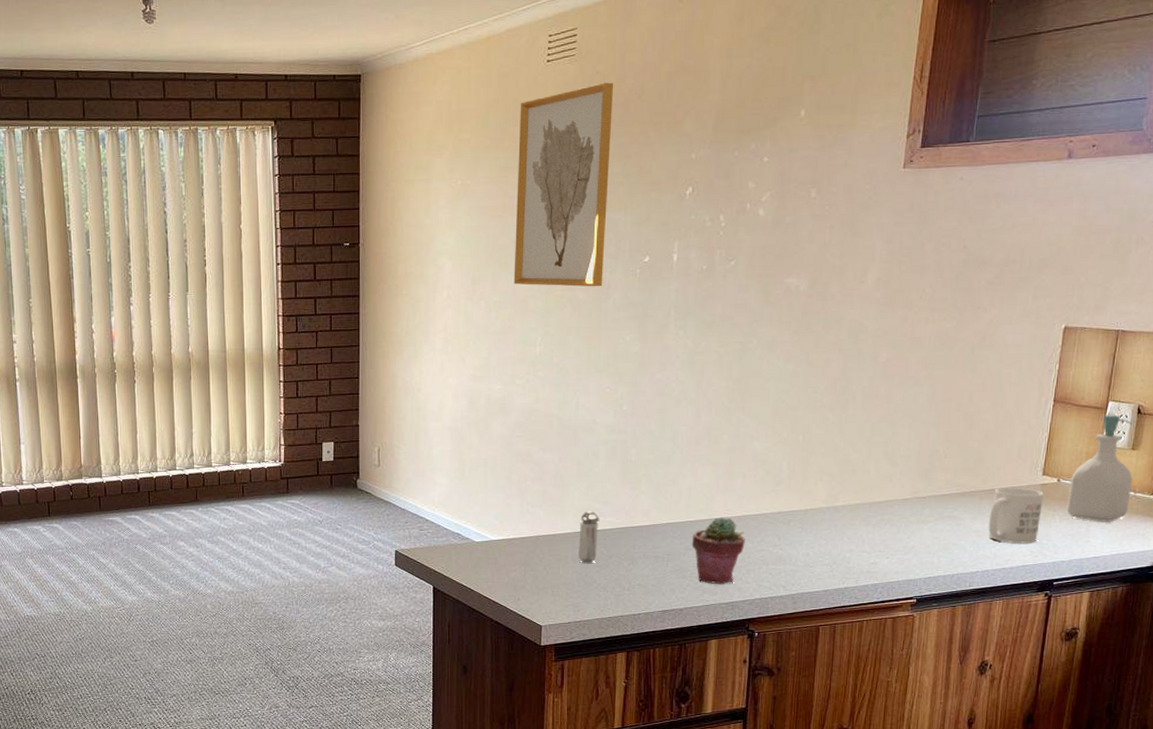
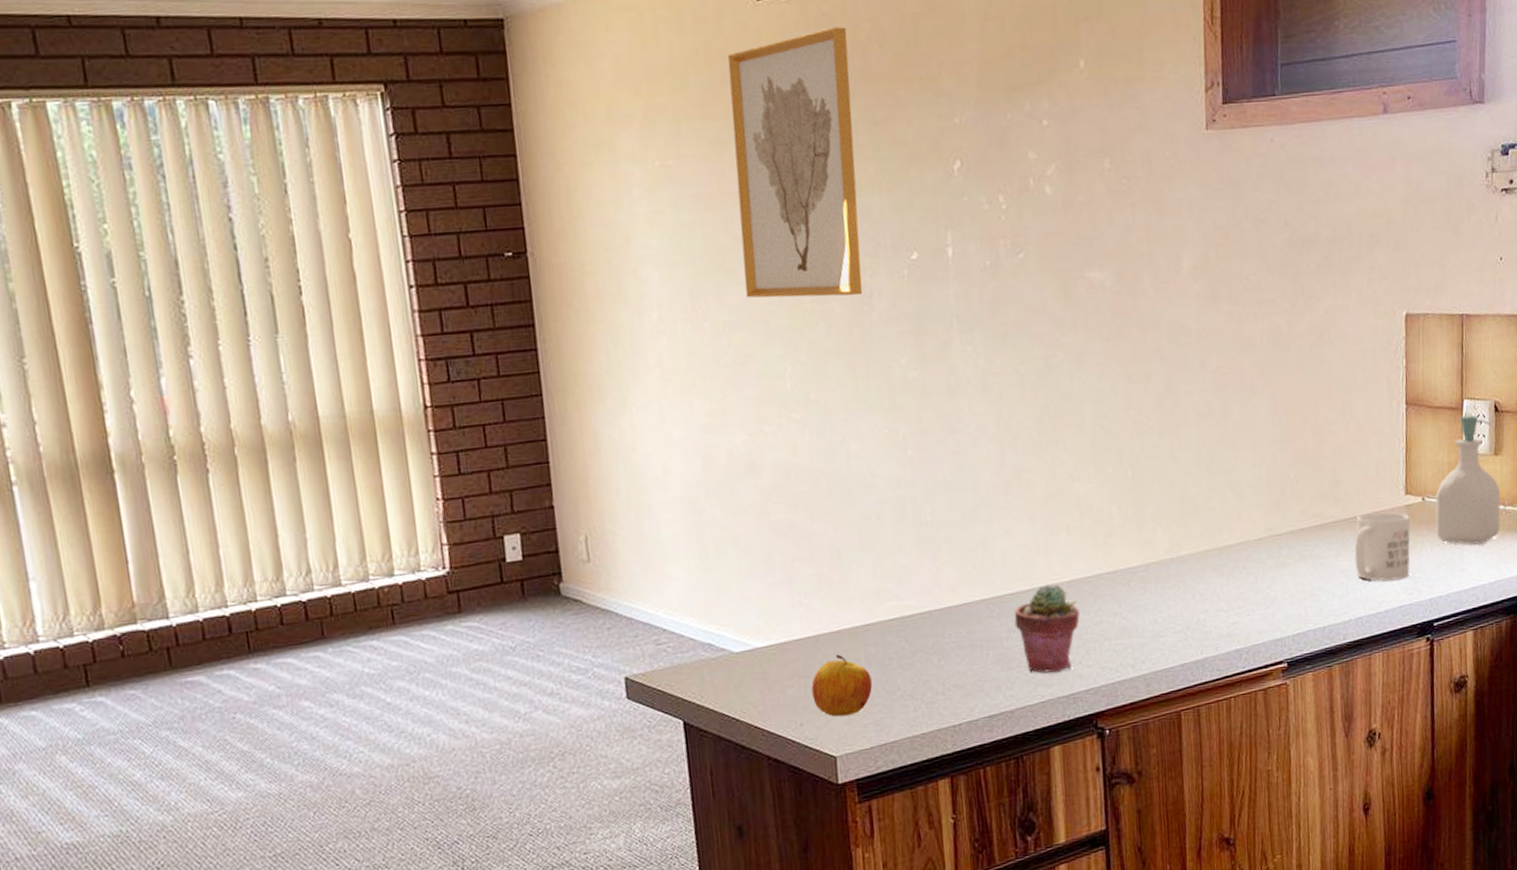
apple: none [529,551,575,597] -> present [811,654,872,717]
shaker: present [577,510,600,563] -> none [870,593,897,665]

